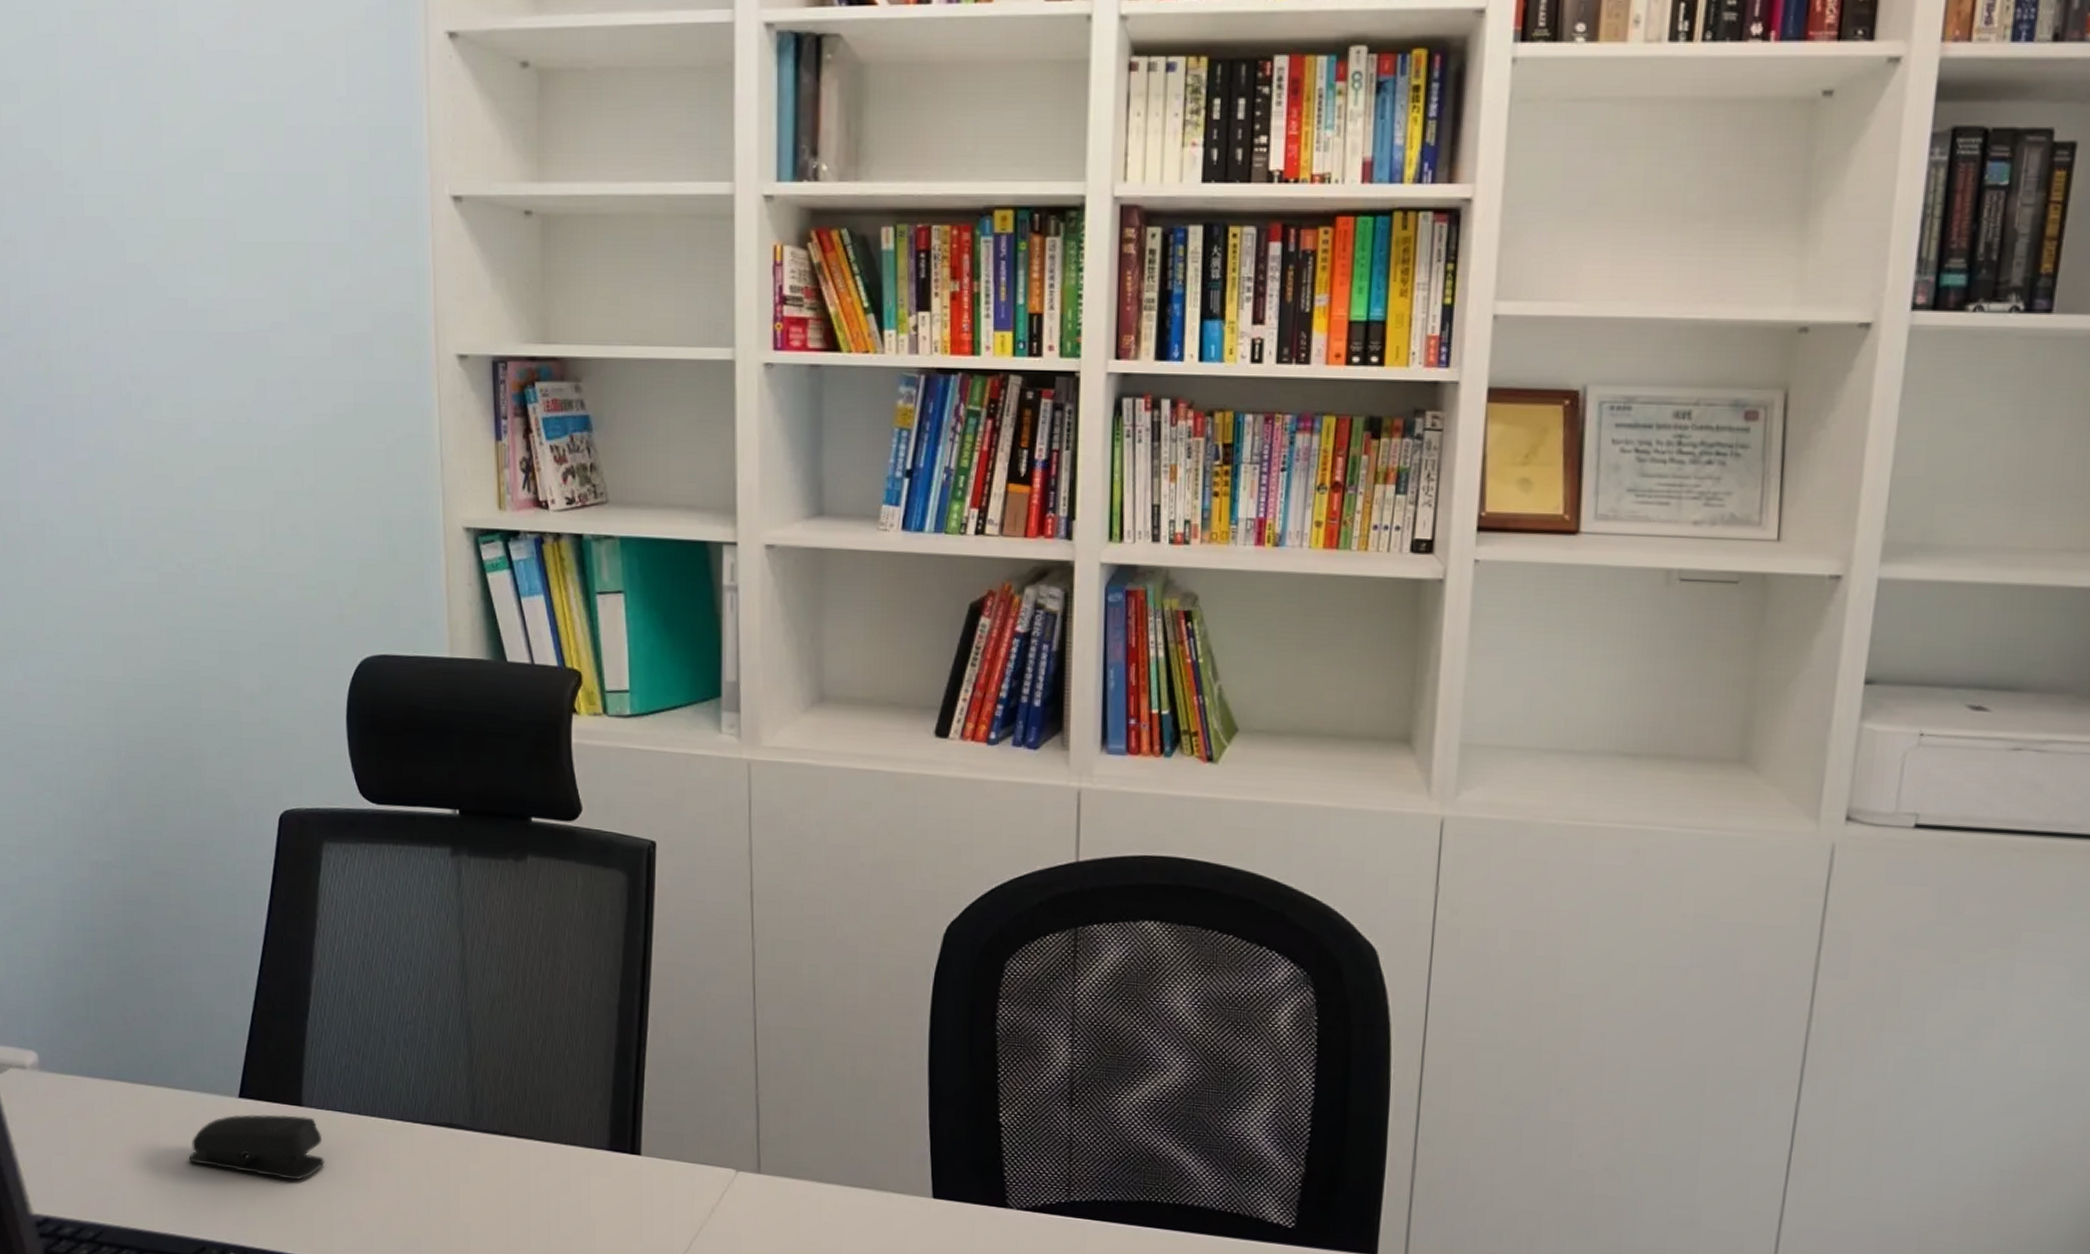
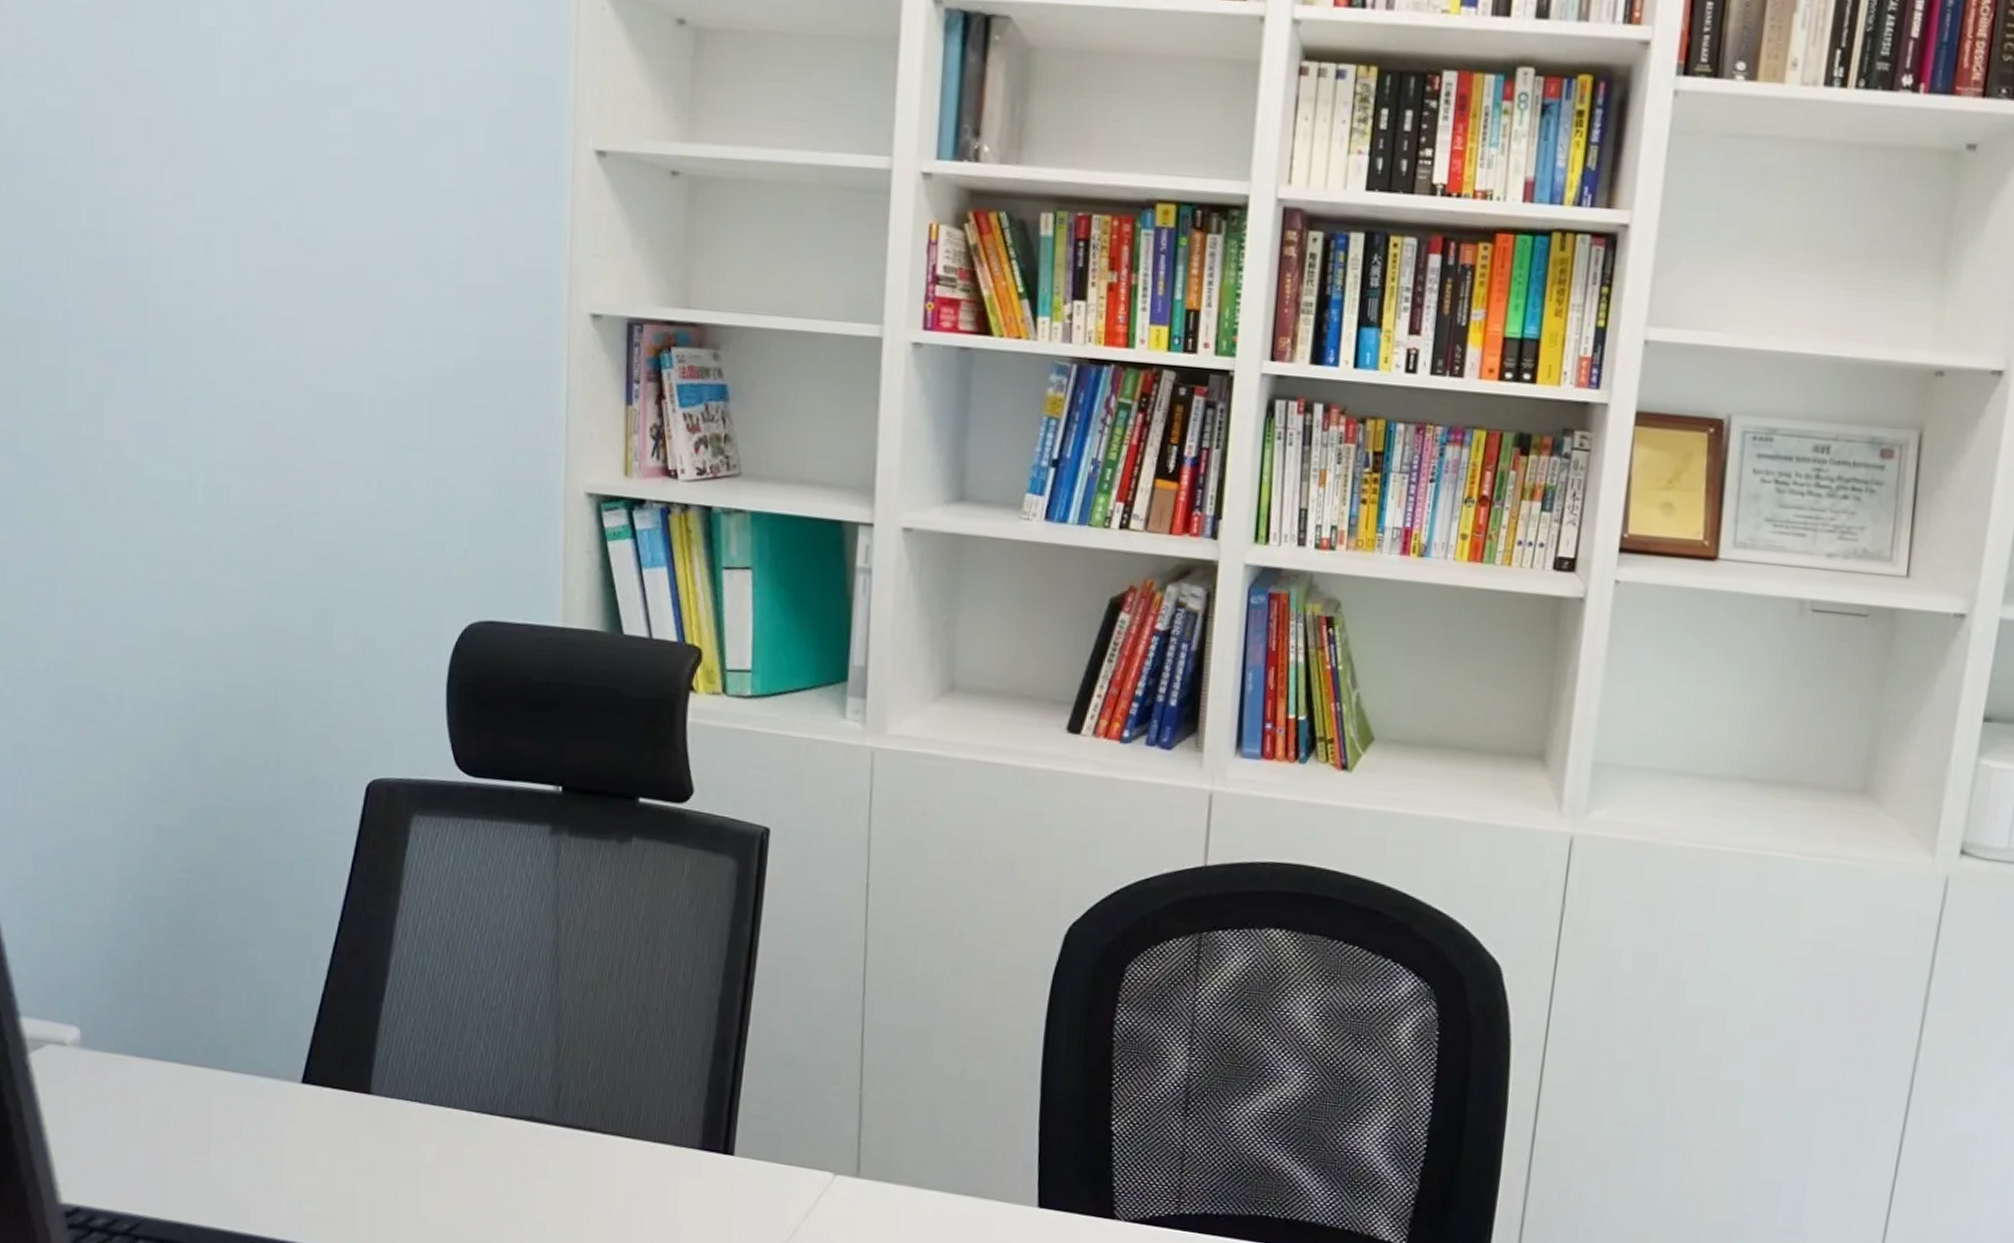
stapler: present [189,1114,324,1181] -> none [241,1101,391,1174]

